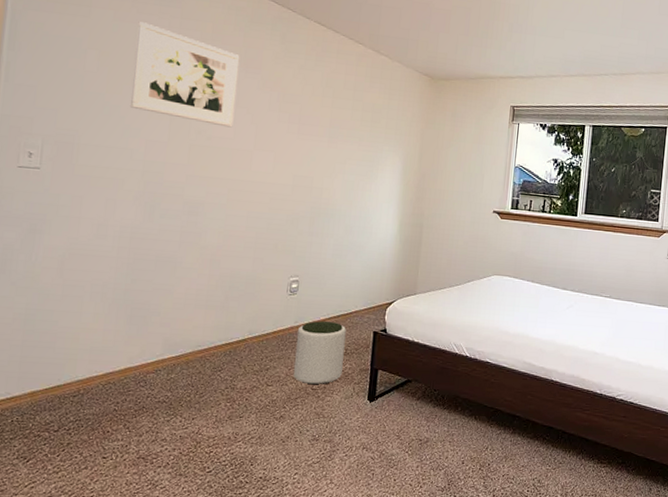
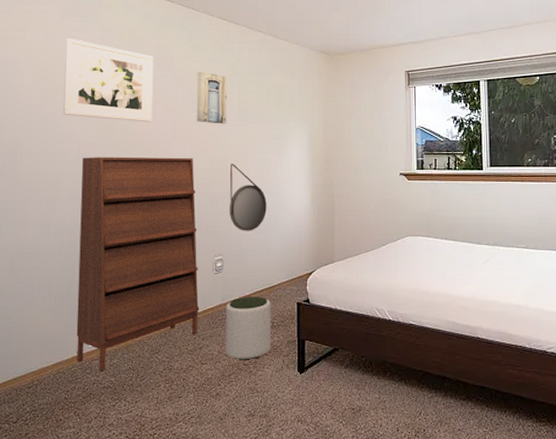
shoe cabinet: none [129,157,276,385] -> present [76,156,200,372]
wall art: none [282,78,320,139] -> present [196,71,227,124]
home mirror: none [309,182,352,255] -> present [229,164,267,231]

